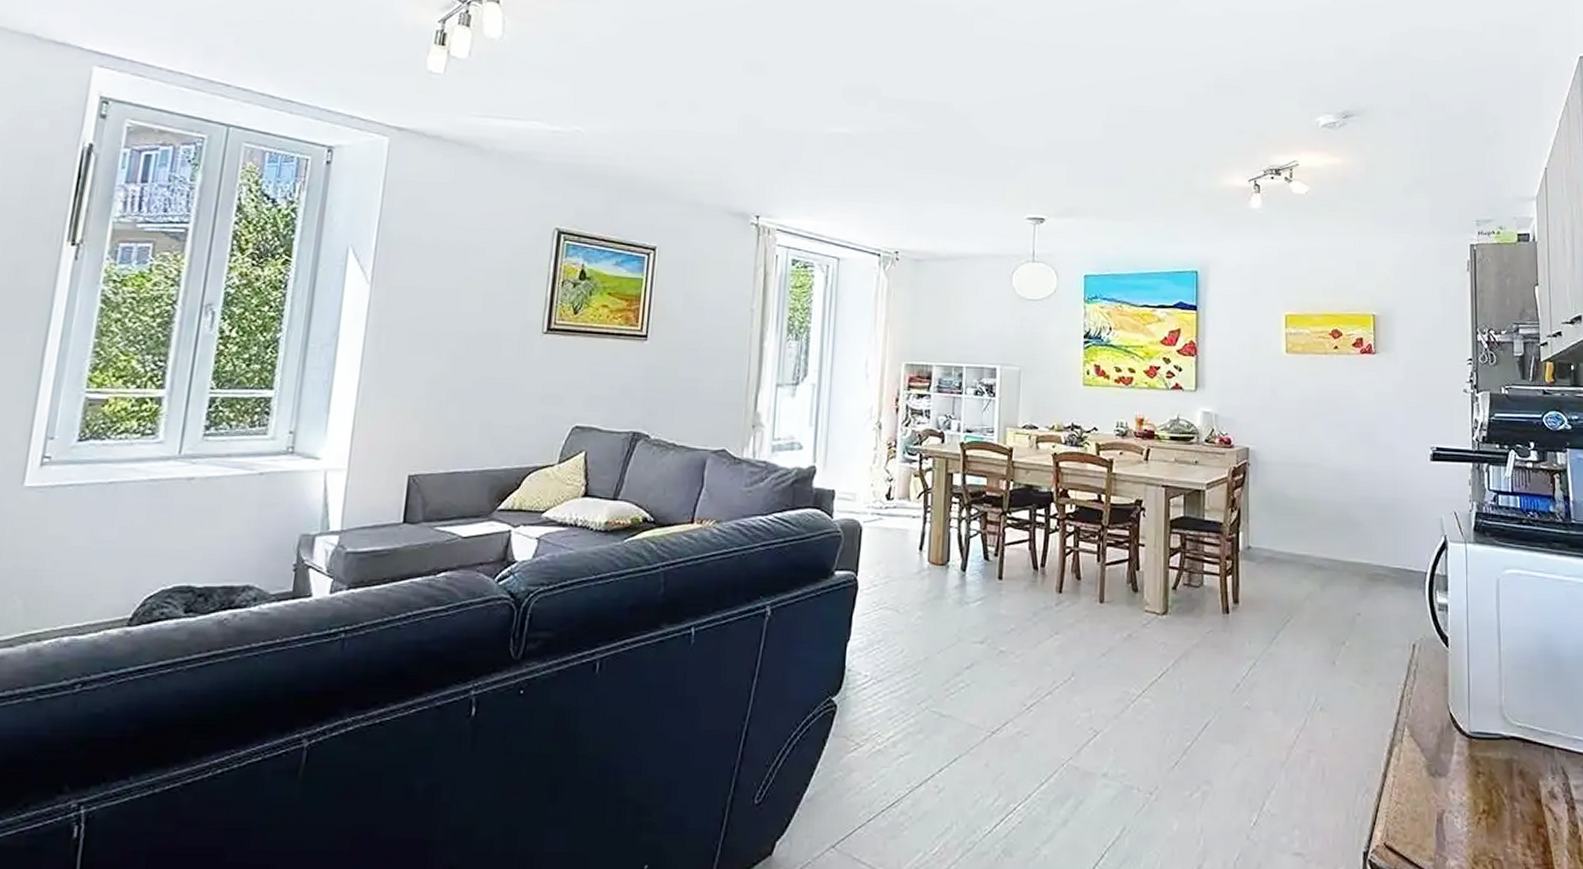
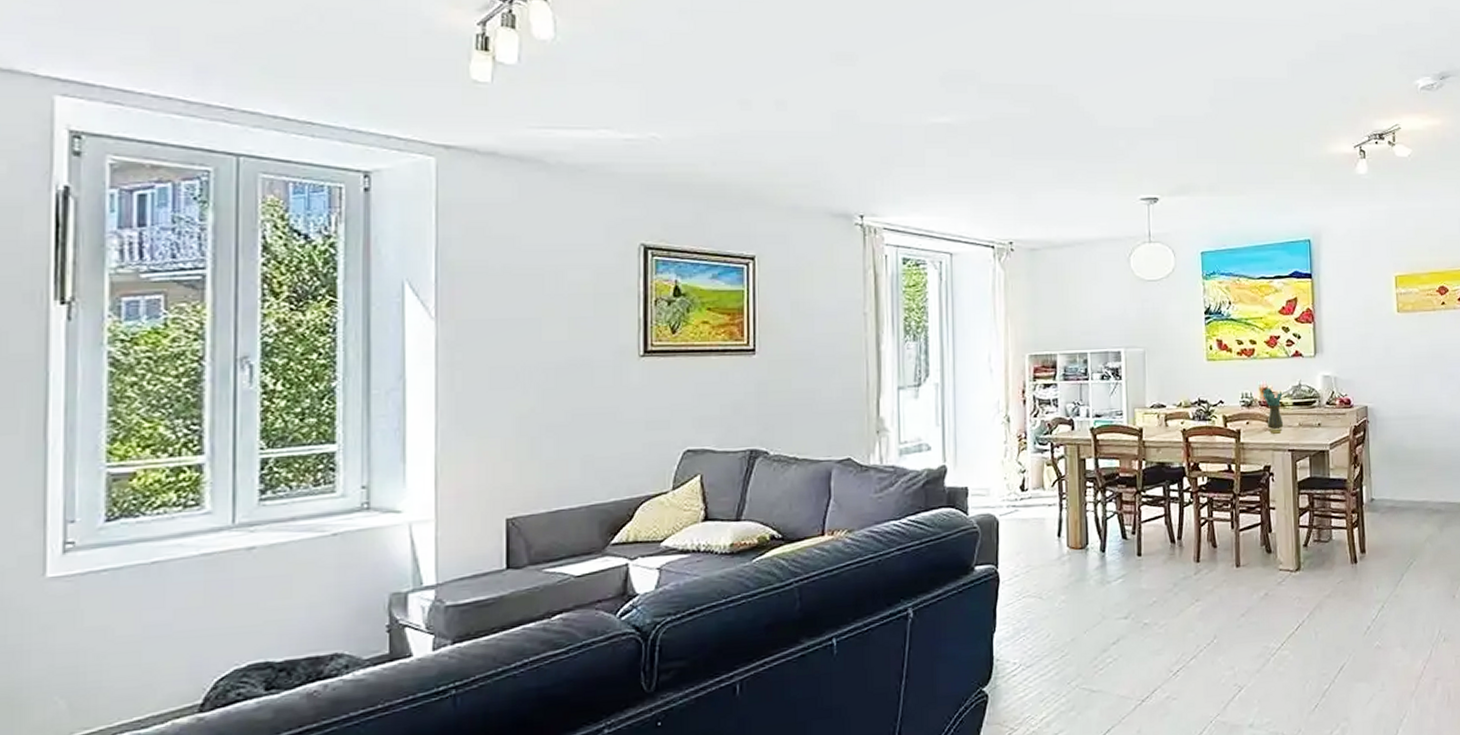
vase: none [1138,416,1160,469] -> present [1262,386,1284,435]

